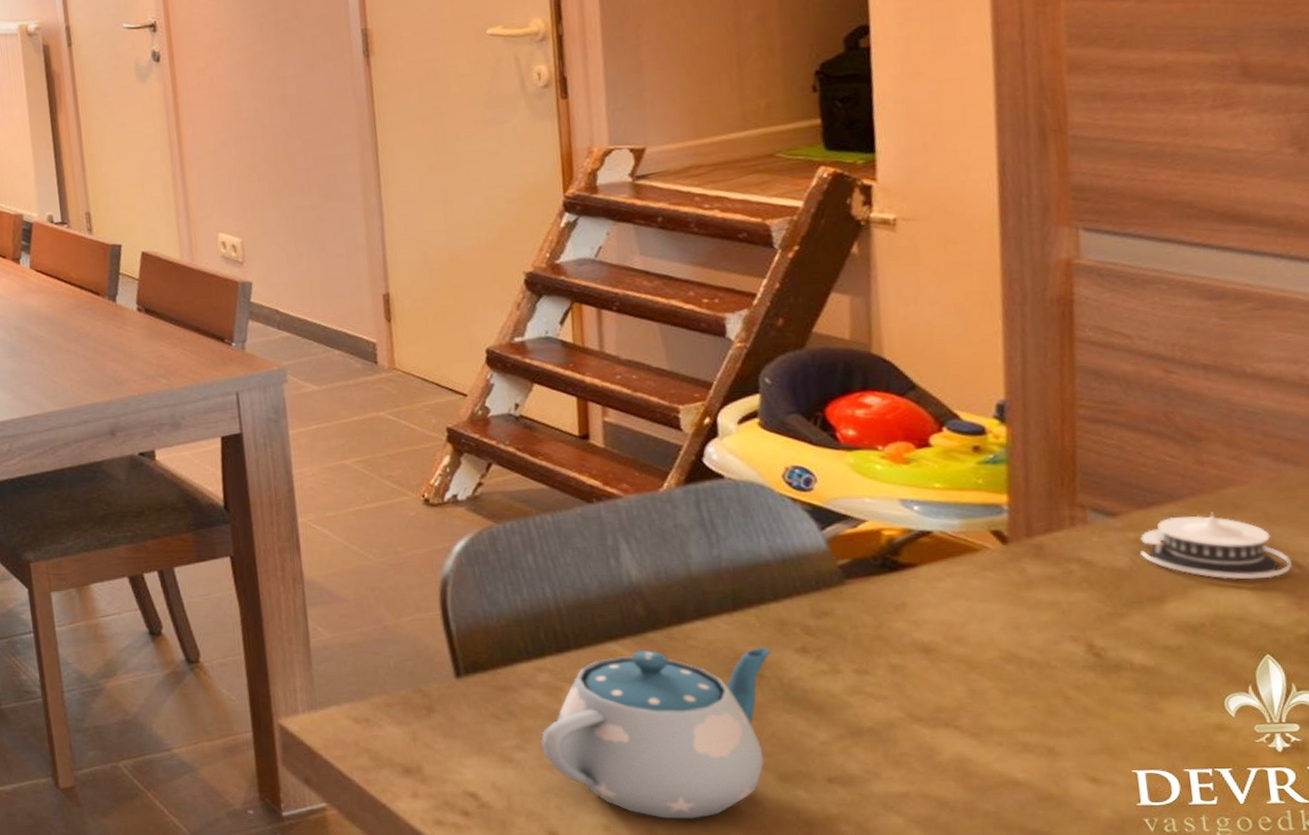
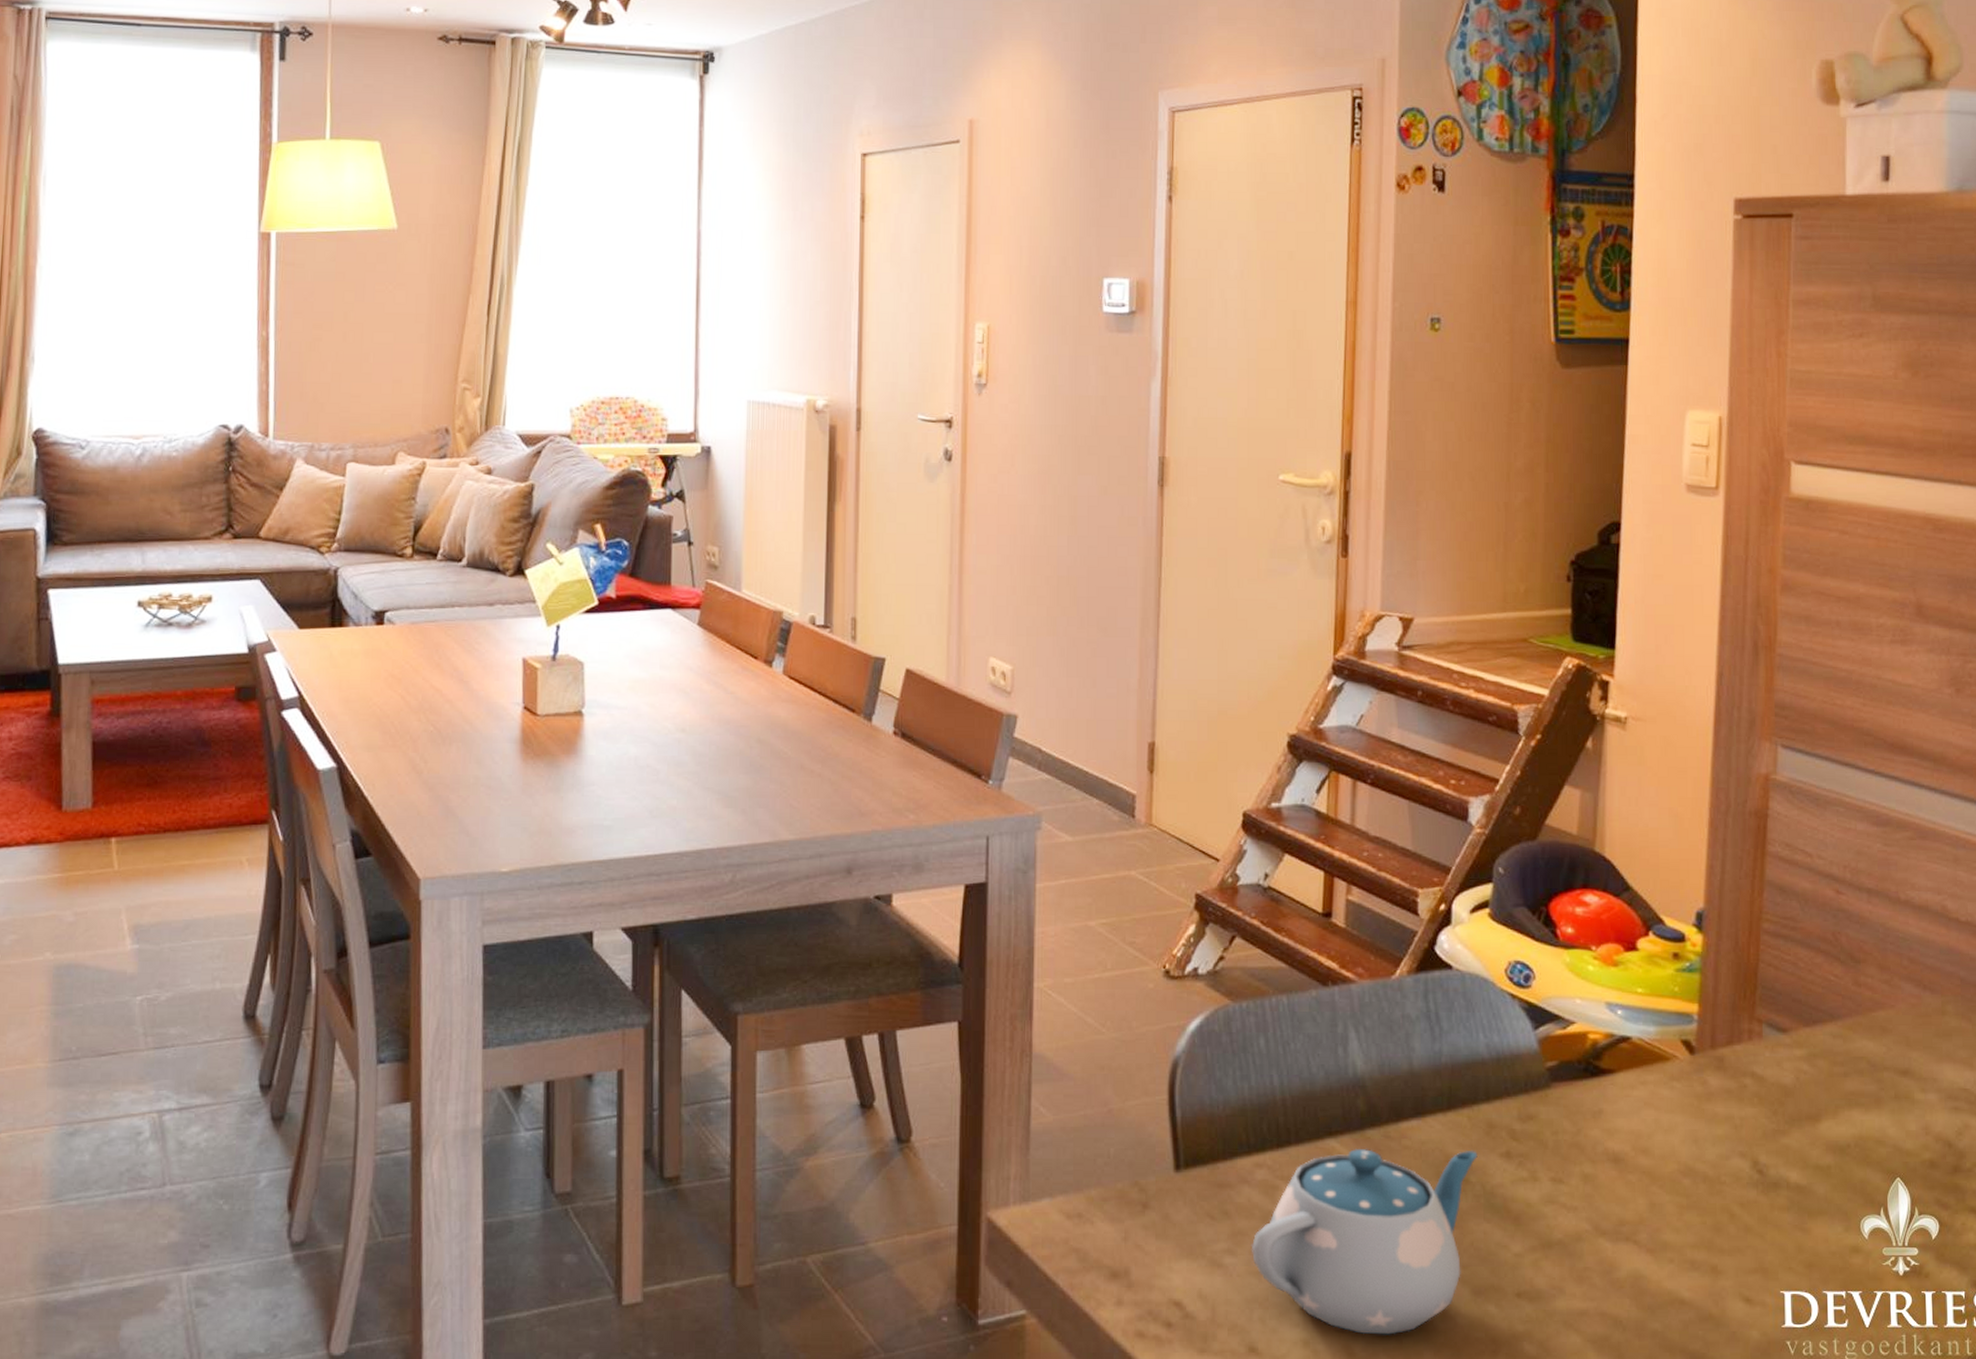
architectural model: present [1140,512,1292,580] -> none [1804,1033,1923,1103]

